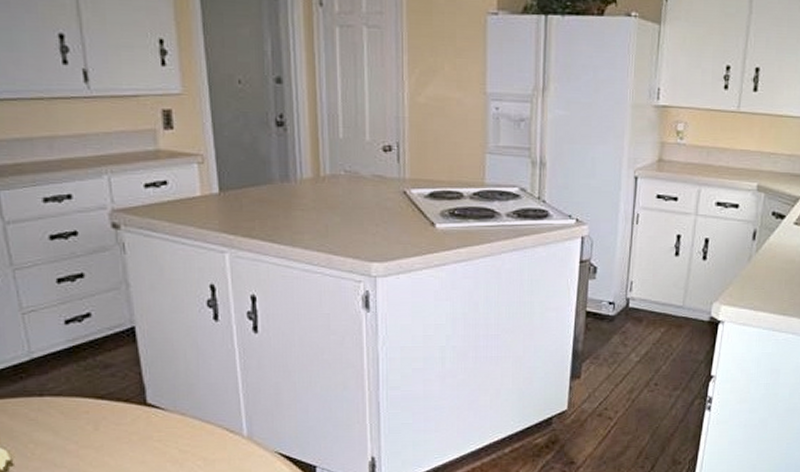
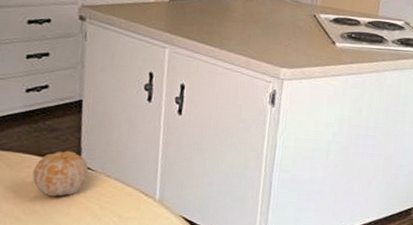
fruit: none [92,388,158,445] -> present [32,150,89,197]

